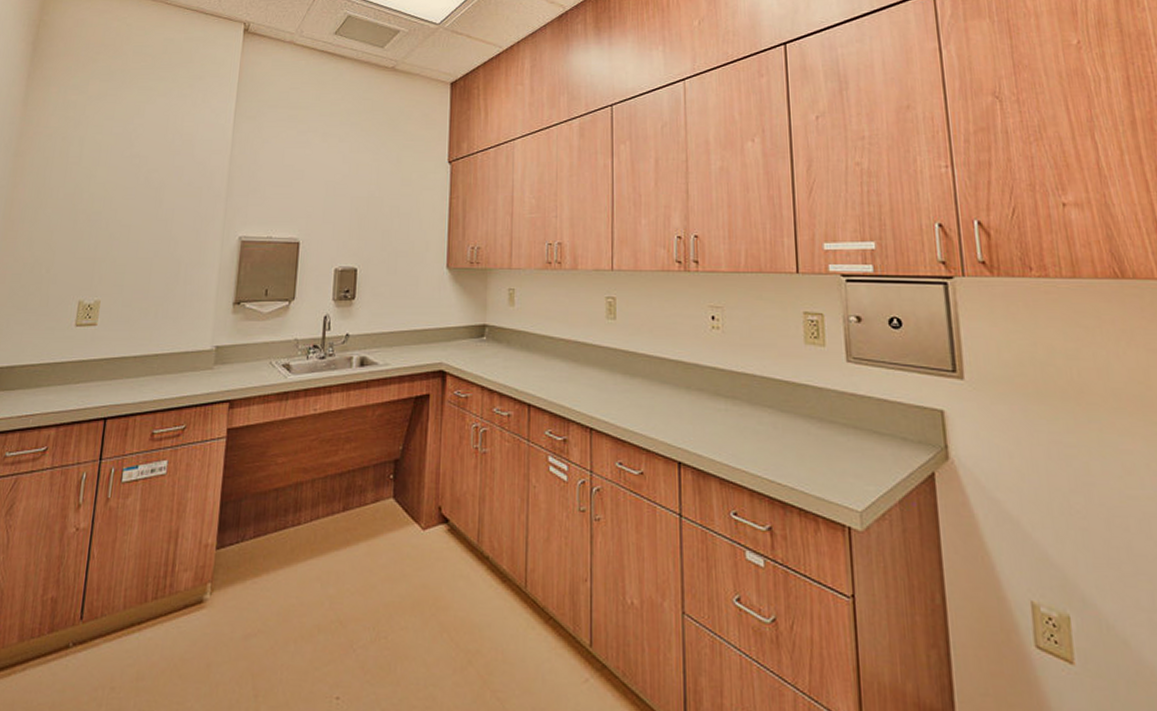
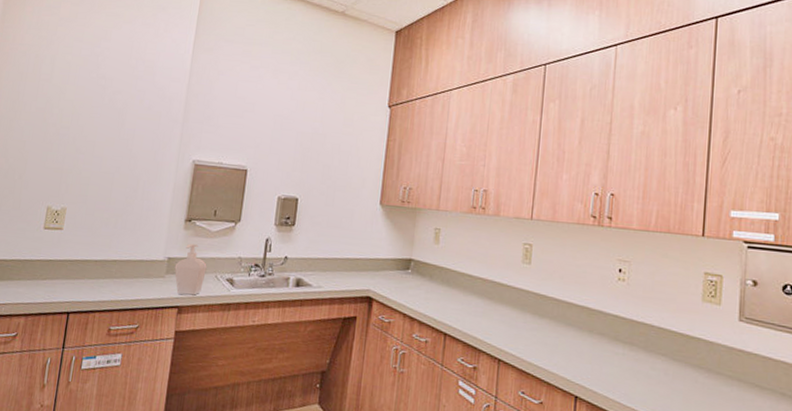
soap bottle: none [223,329,260,387] -> present [174,243,207,296]

